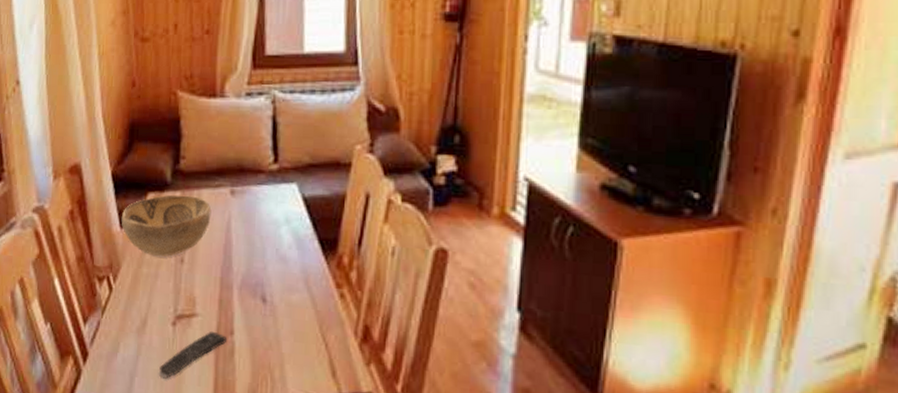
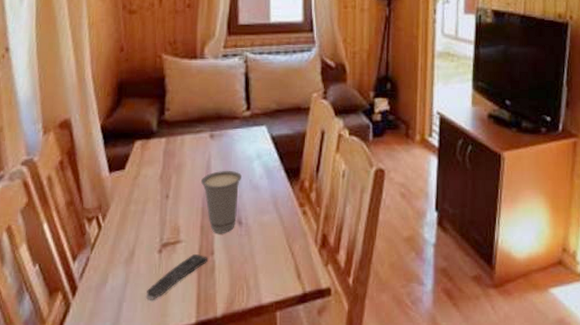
decorative bowl: present [121,194,212,258] -> none [110,141,194,195]
cup: none [220,235,267,311] -> present [201,171,242,233]

